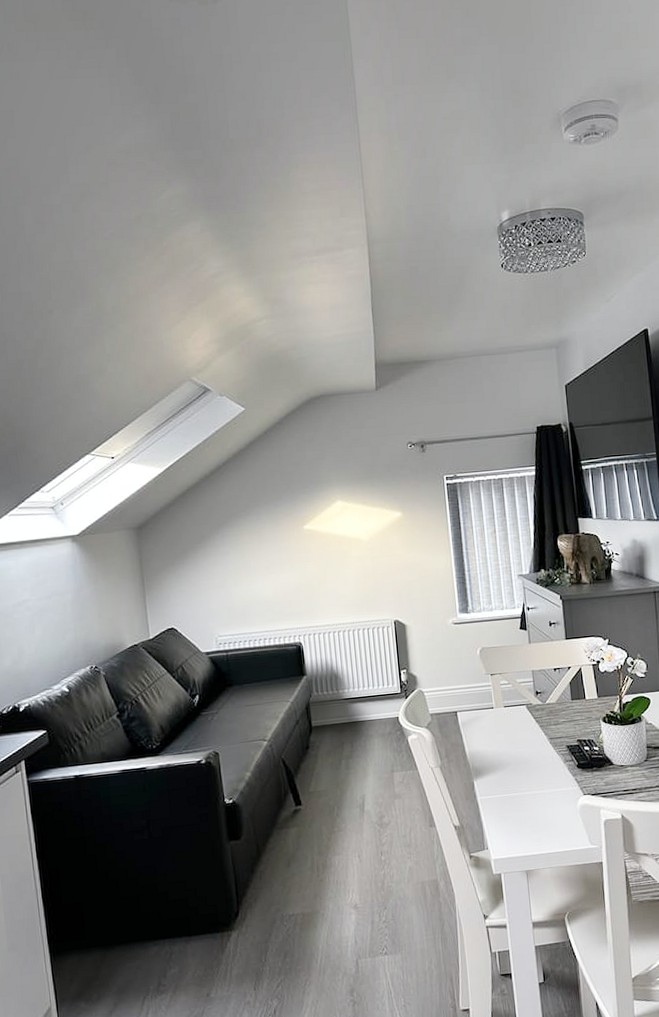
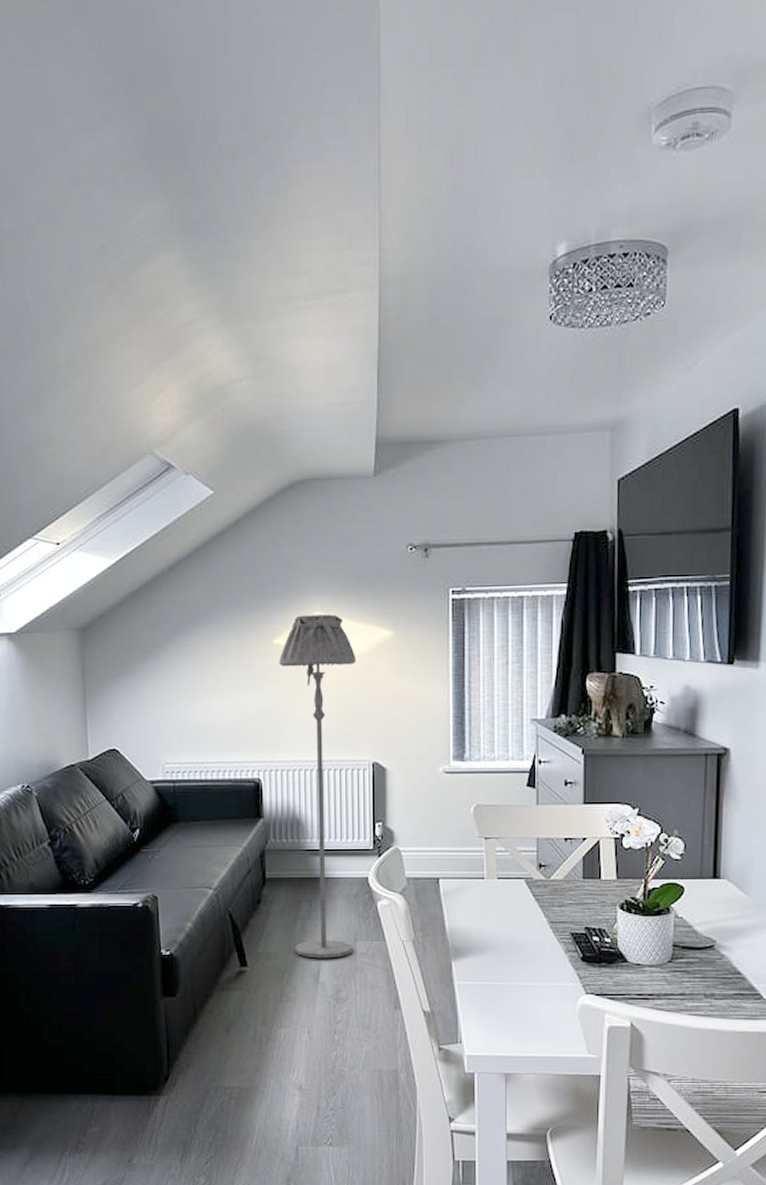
floor lamp: none [309,502,391,791] -> present [279,614,357,959]

